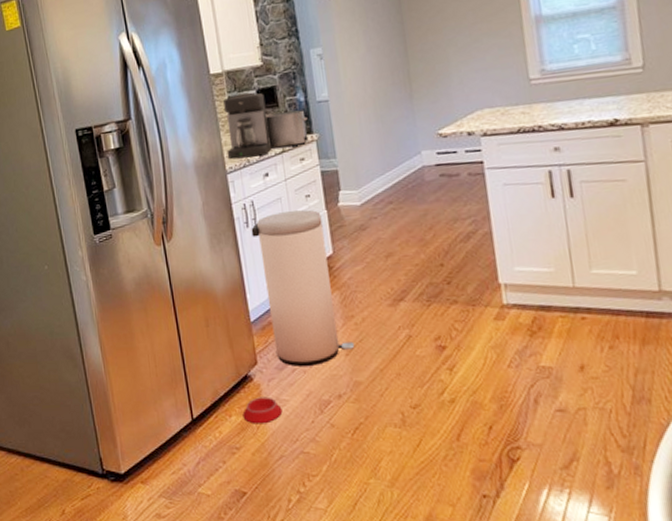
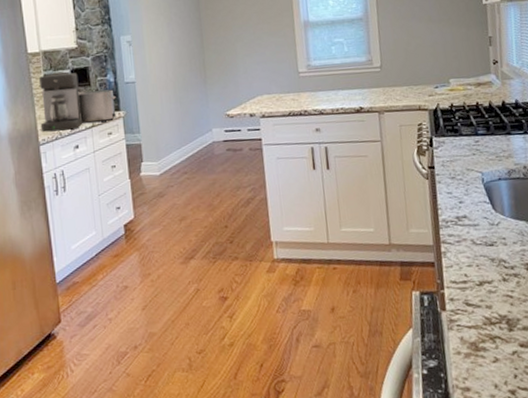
pet bowl: present [243,396,283,424] -> none [45,352,83,380]
pedal bin: present [251,209,355,366] -> none [60,179,151,323]

